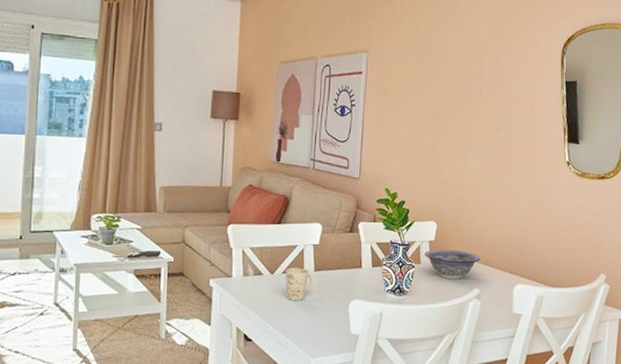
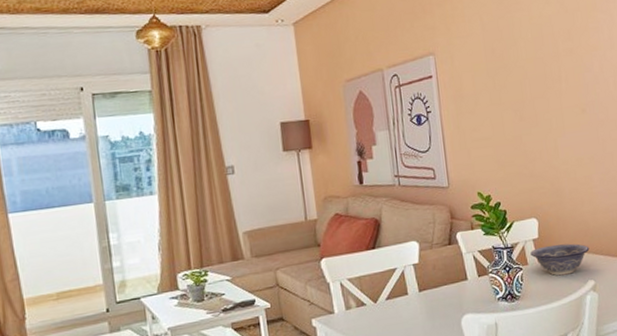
mug: present [285,268,313,300] -> none [388,290,420,327]

